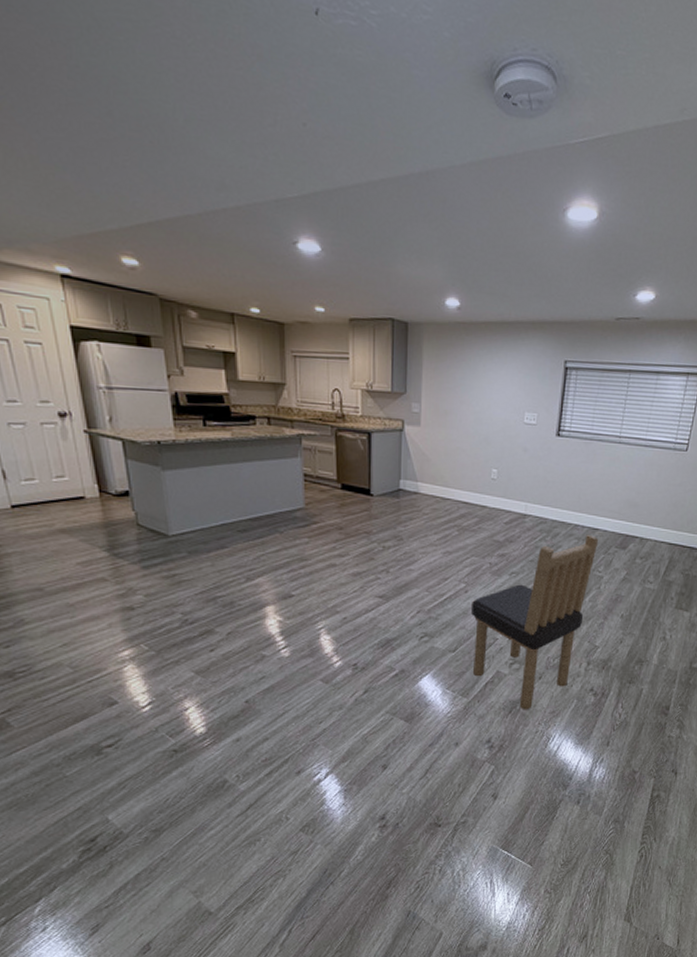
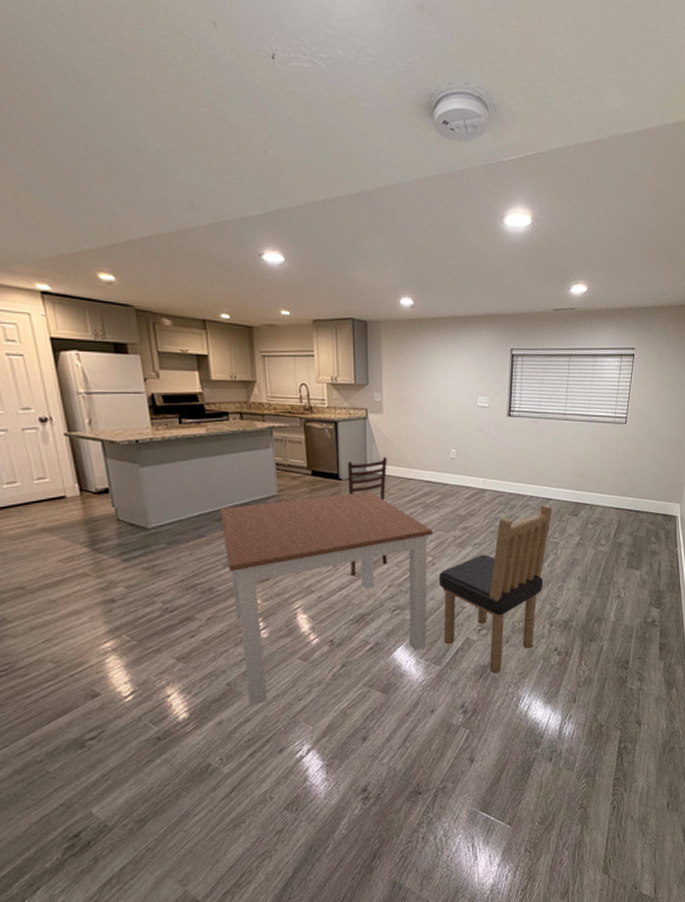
dining table: none [243,510,468,725] -> present [219,492,433,706]
dining chair: none [378,473,422,599] -> present [347,457,387,576]

